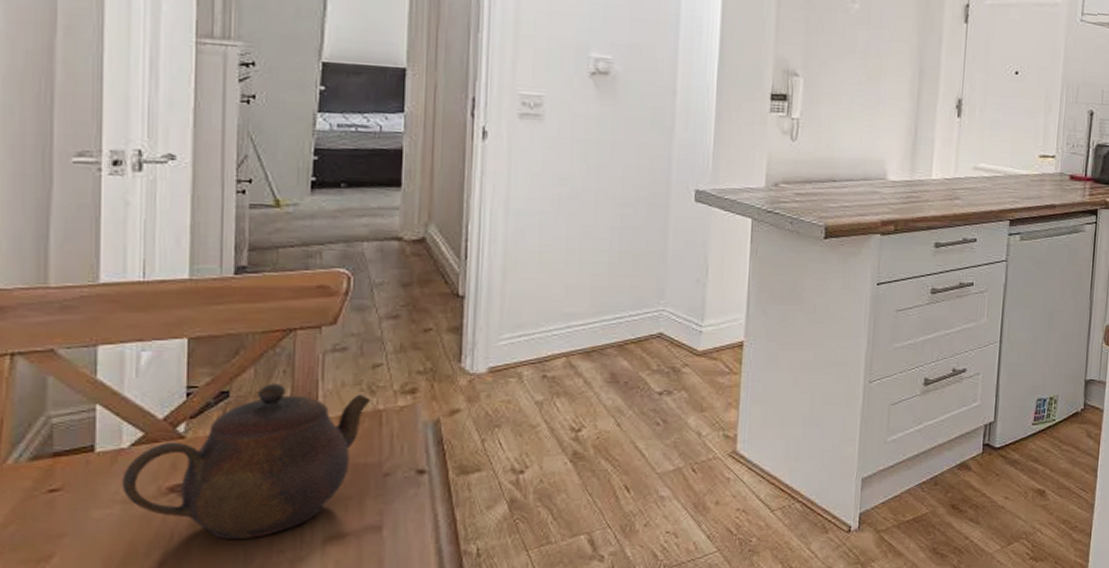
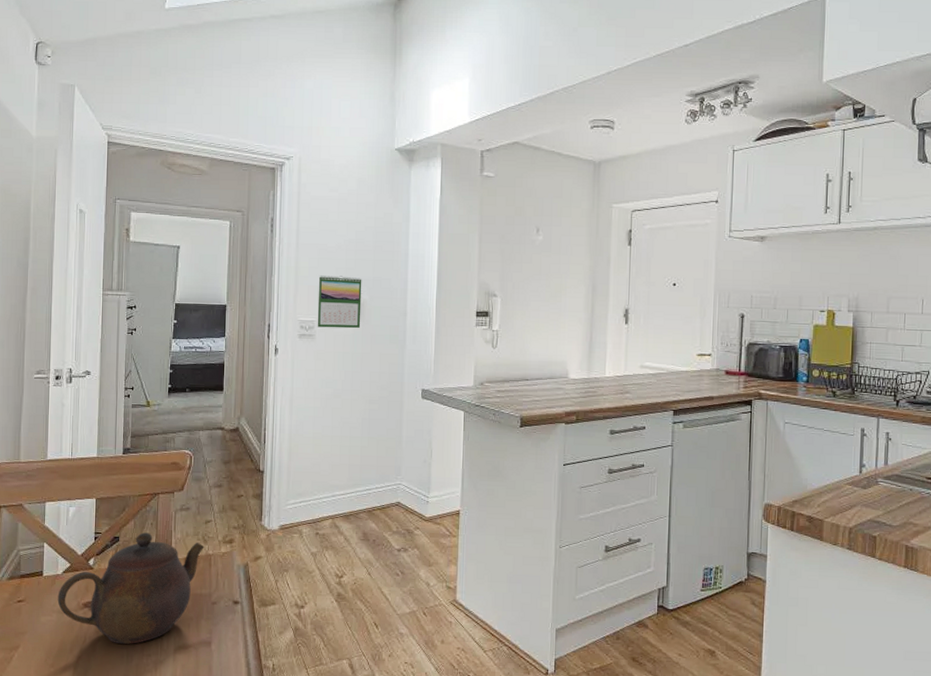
calendar: none [546,35,614,109] -> present [317,275,362,329]

